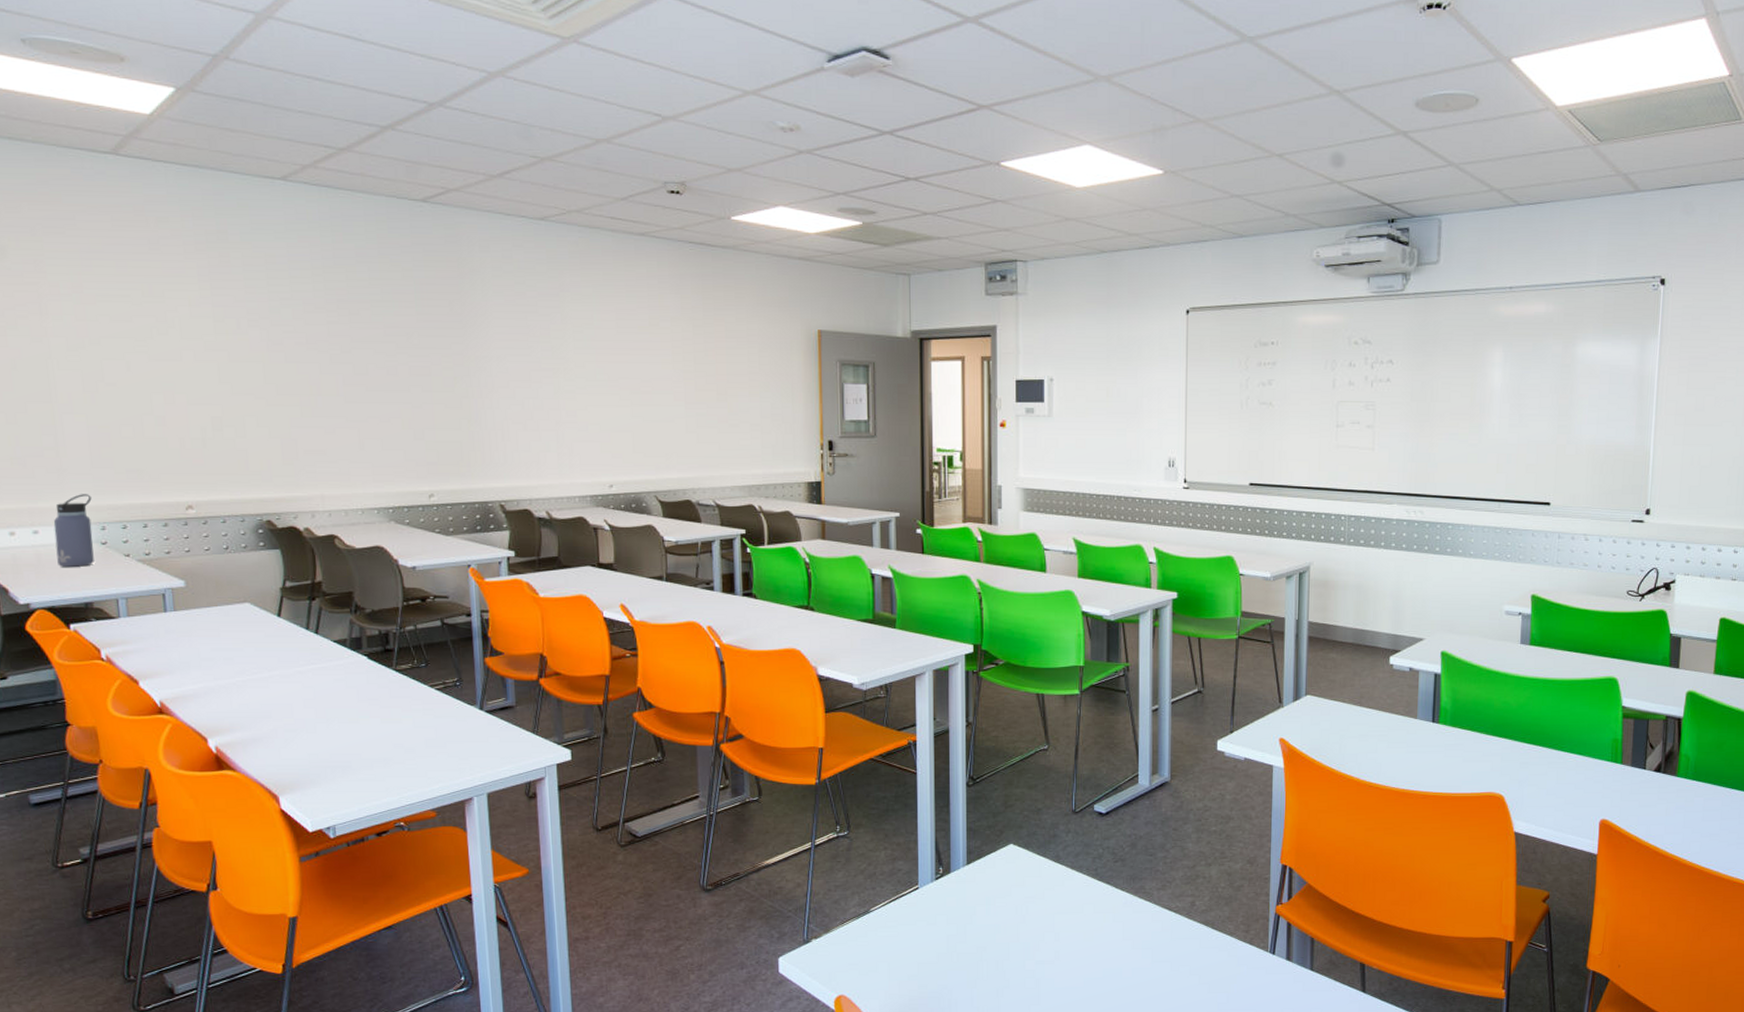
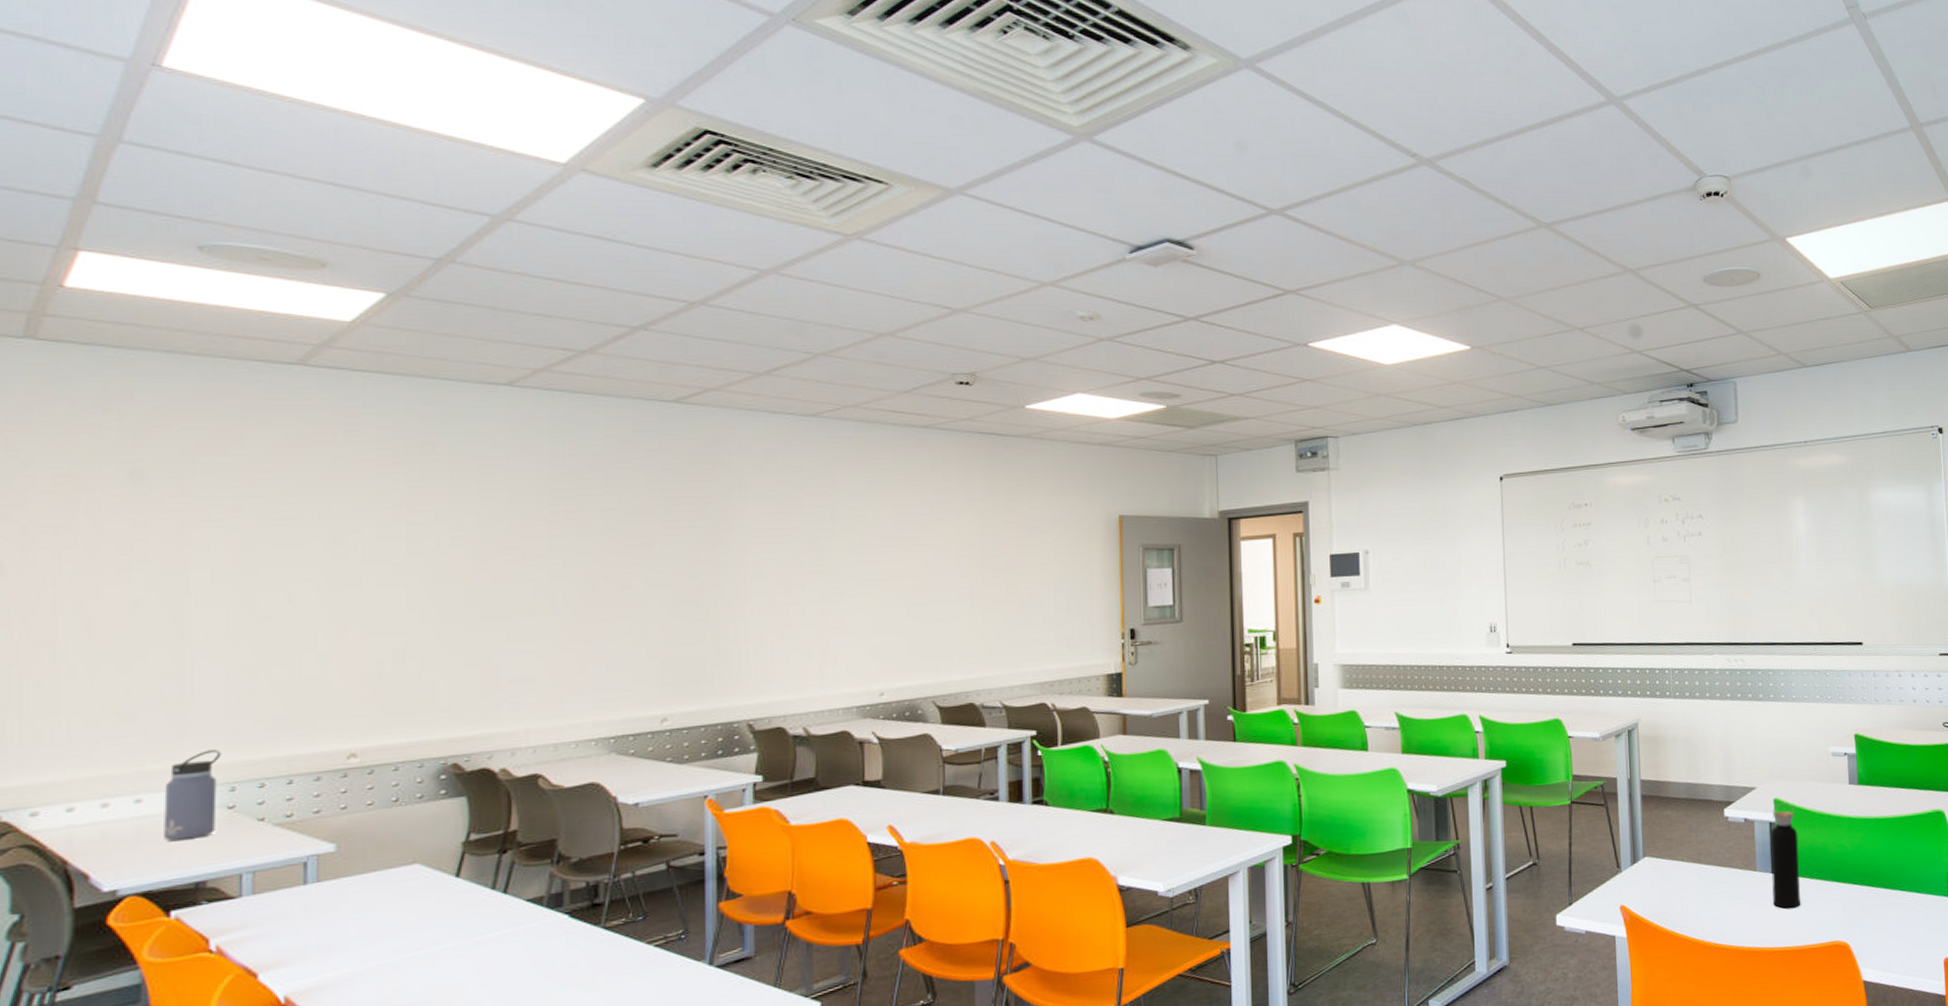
water bottle: none [1430,656,1463,758] -> present [1770,803,1800,910]

